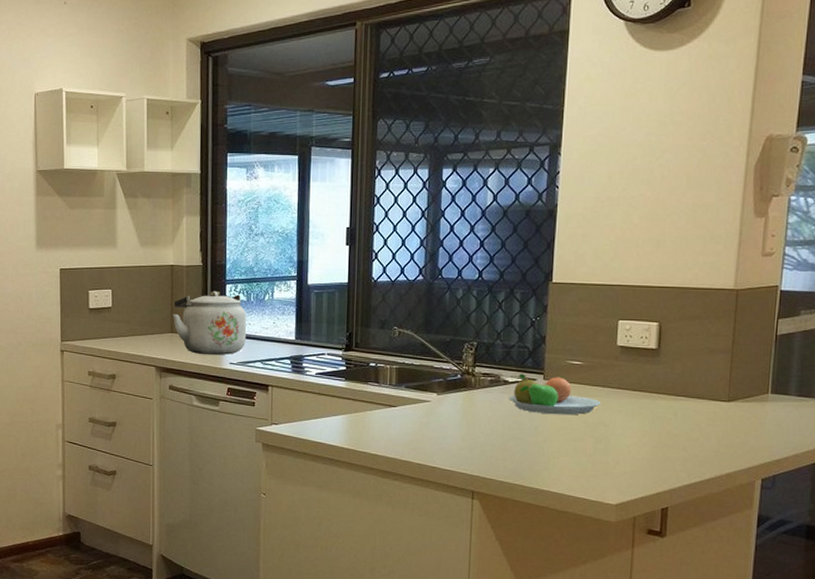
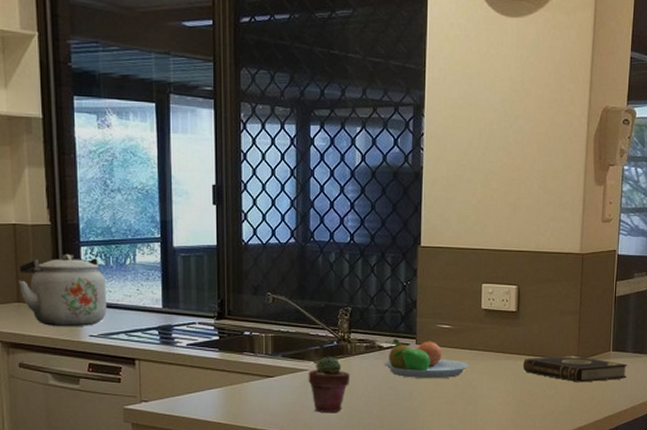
potted succulent: none [430,388,474,443] -> present [308,356,351,412]
book: none [663,396,790,426] -> present [523,355,628,383]

